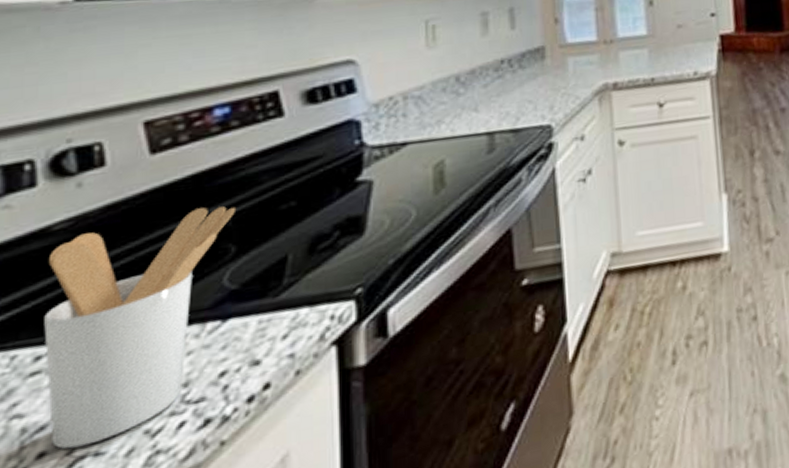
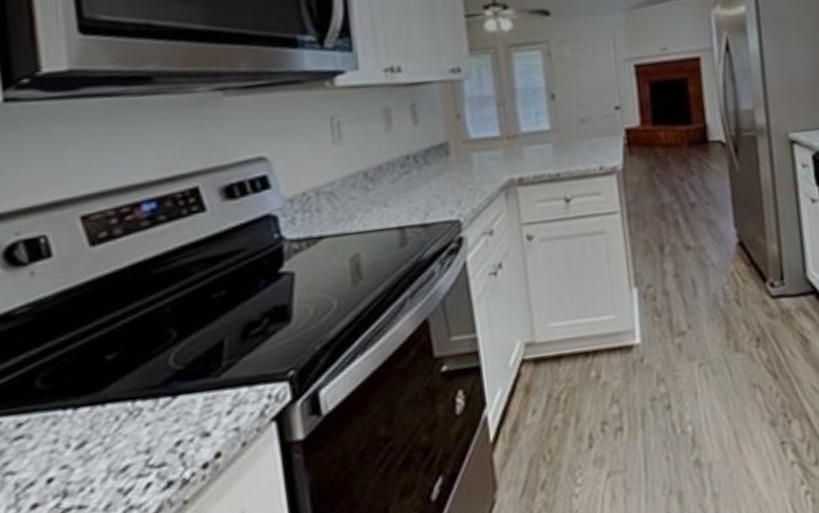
utensil holder: present [44,206,235,449] -> none [16,295,172,502]

